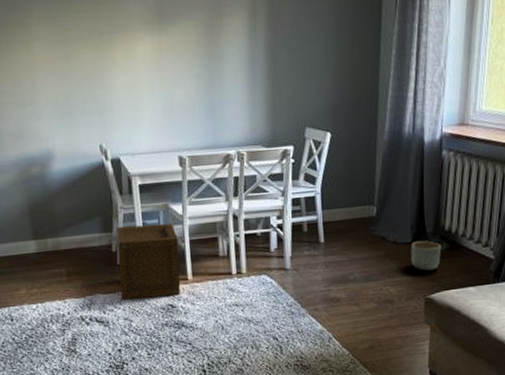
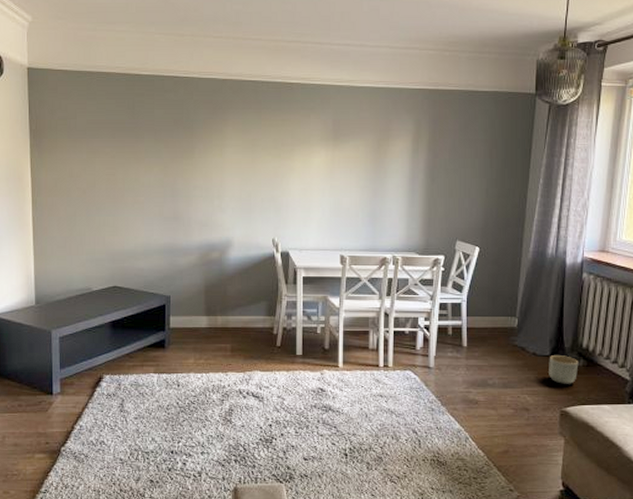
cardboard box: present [116,223,181,300] -> none [276,312,333,381]

